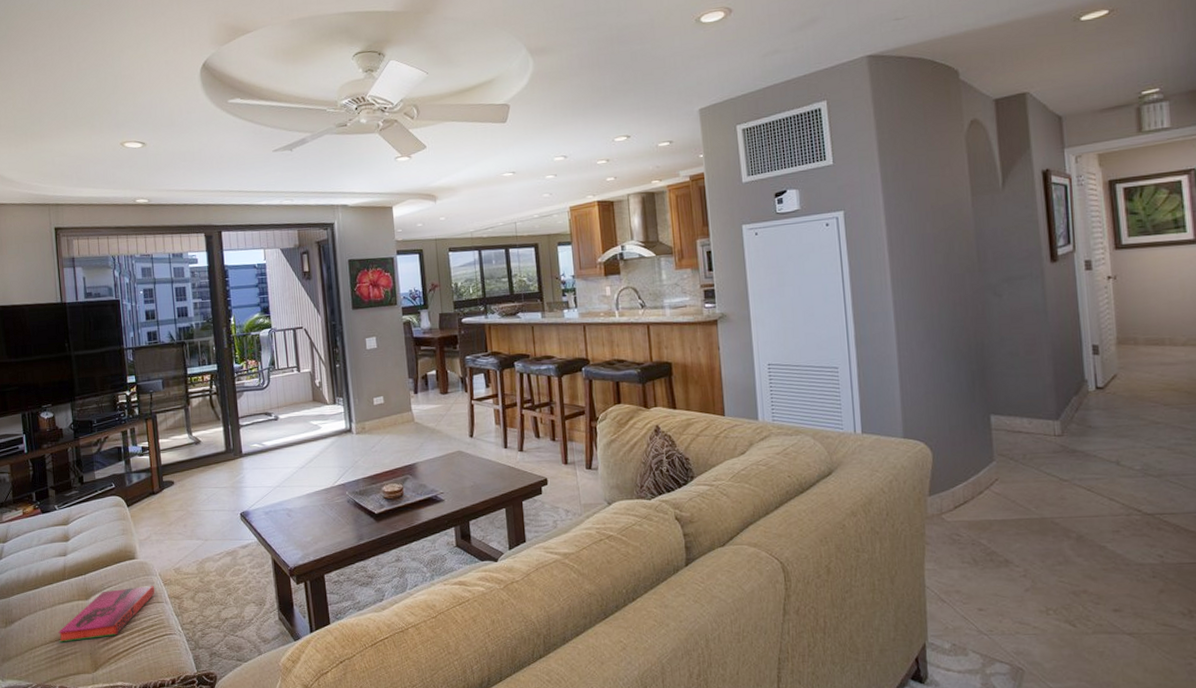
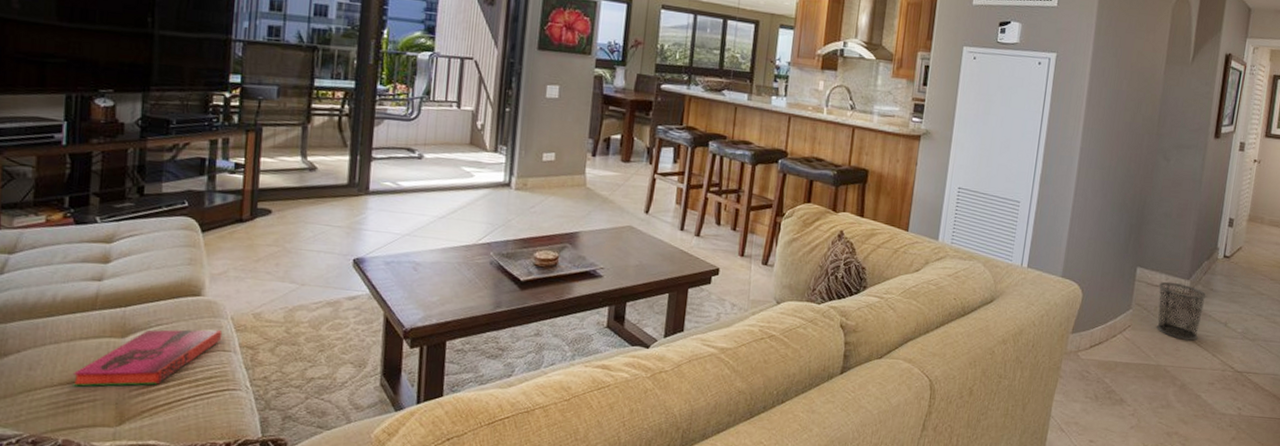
waste bin: none [1021,425,1086,488] -> present [1157,281,1208,342]

